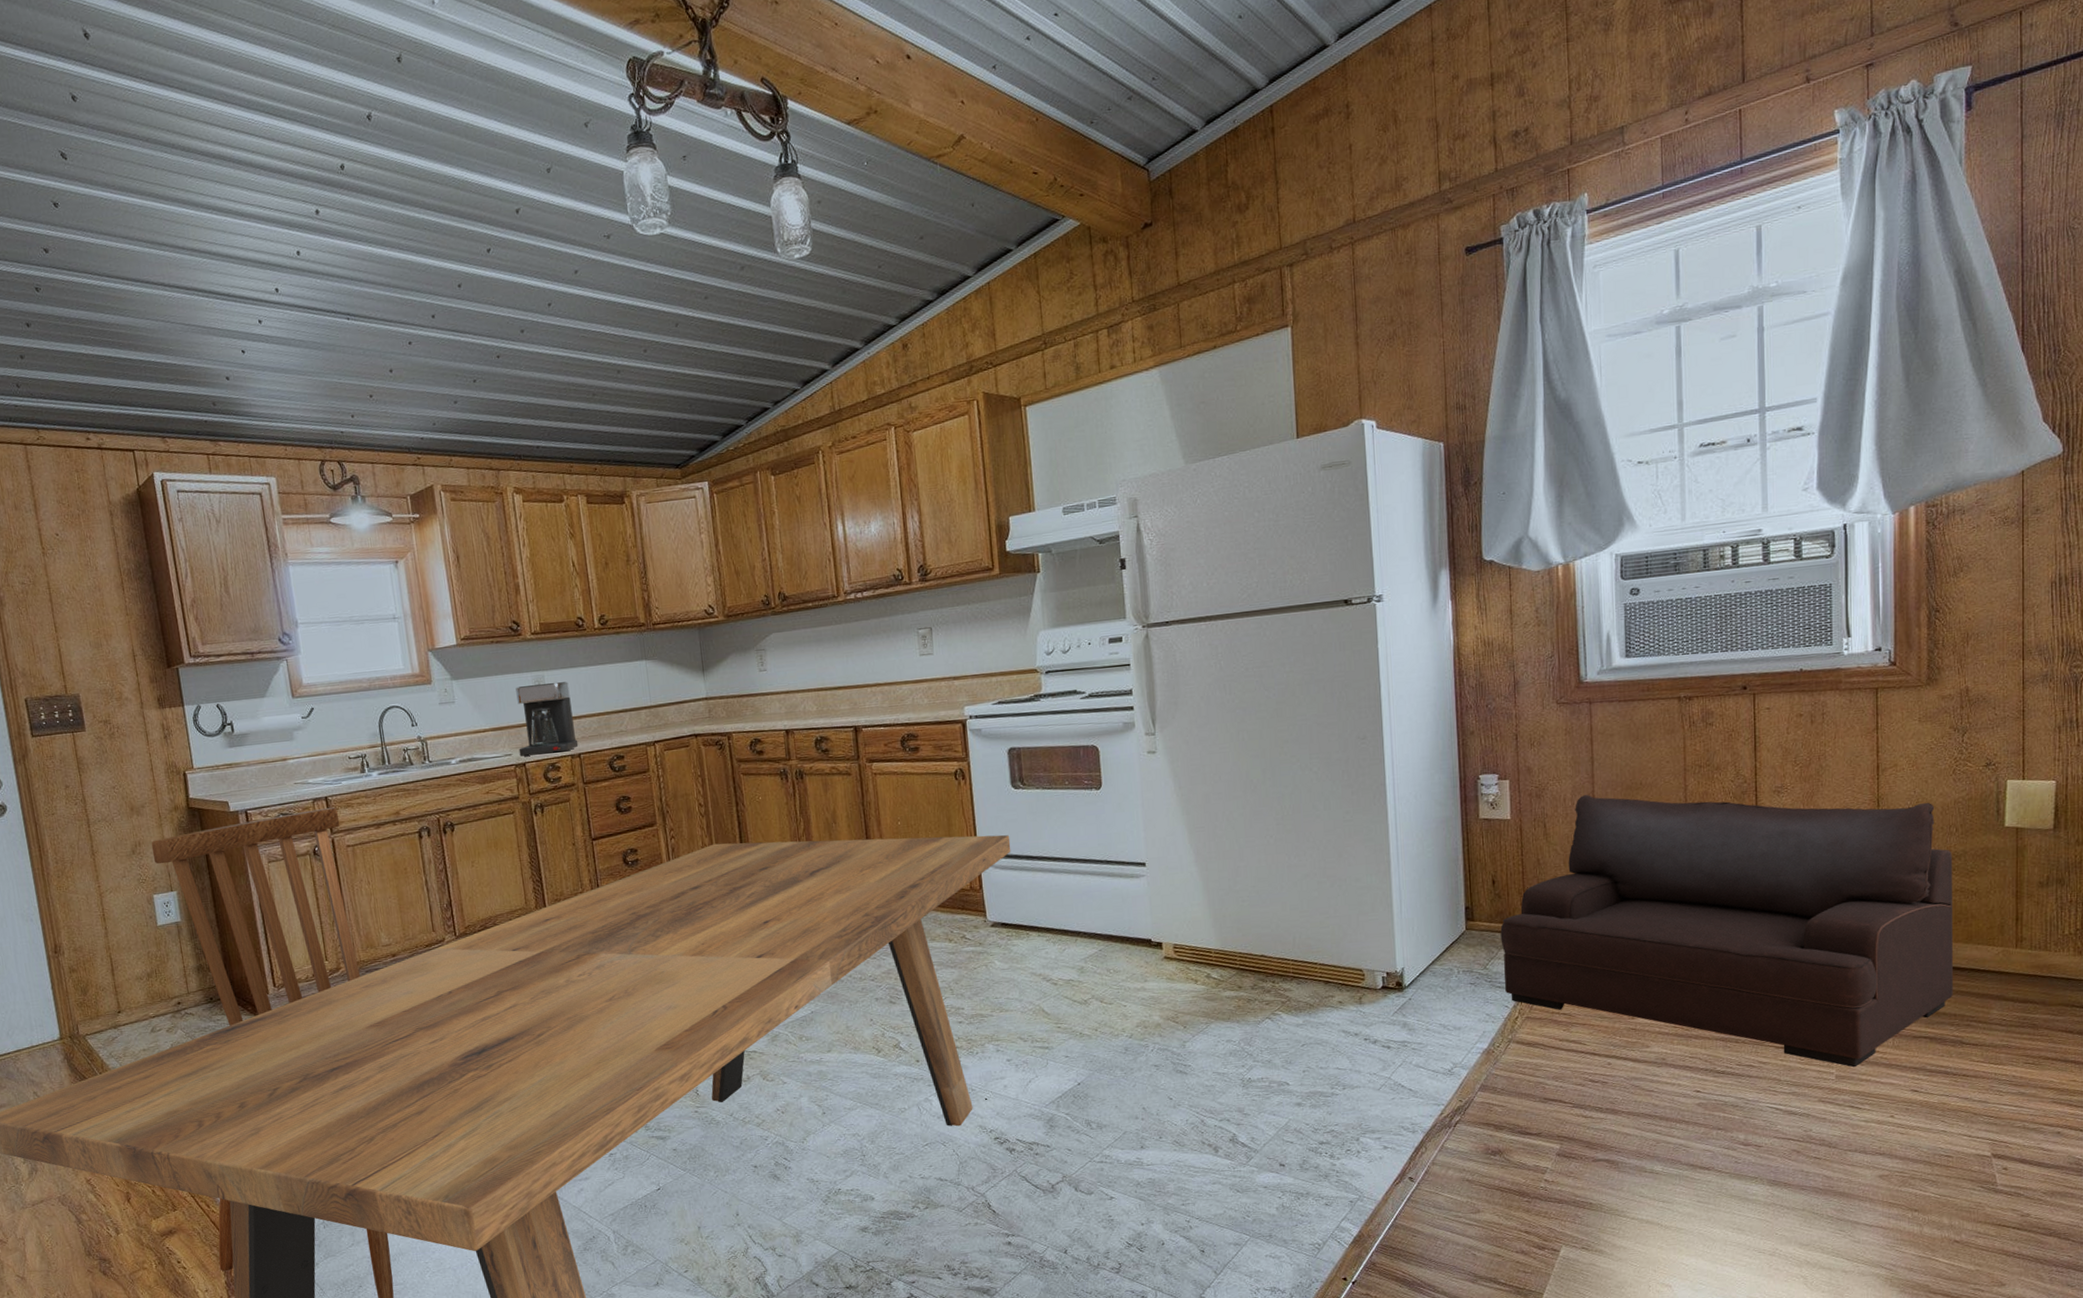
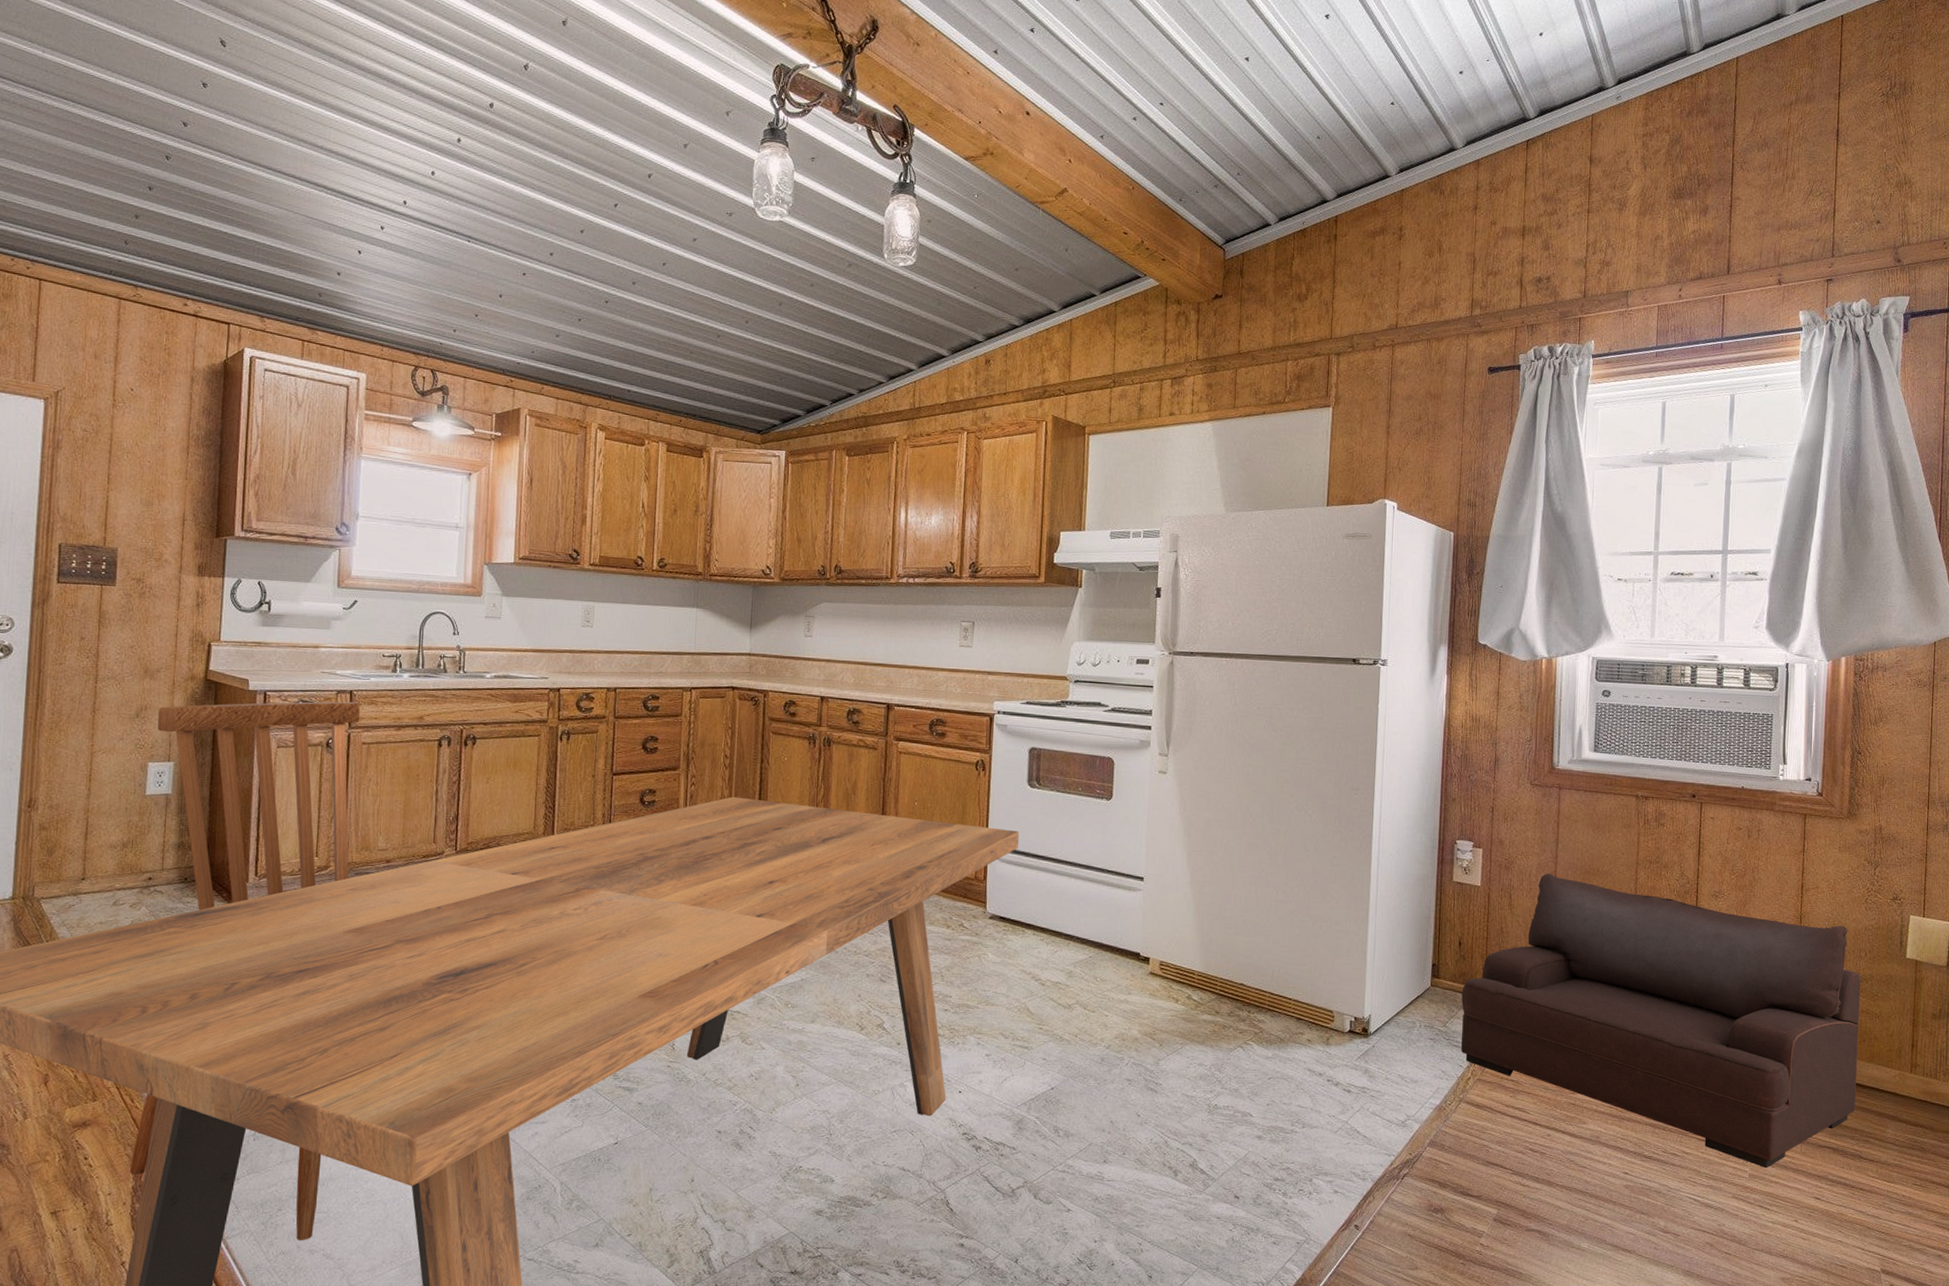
coffee maker: present [515,682,579,756] -> none [556,613,617,684]

